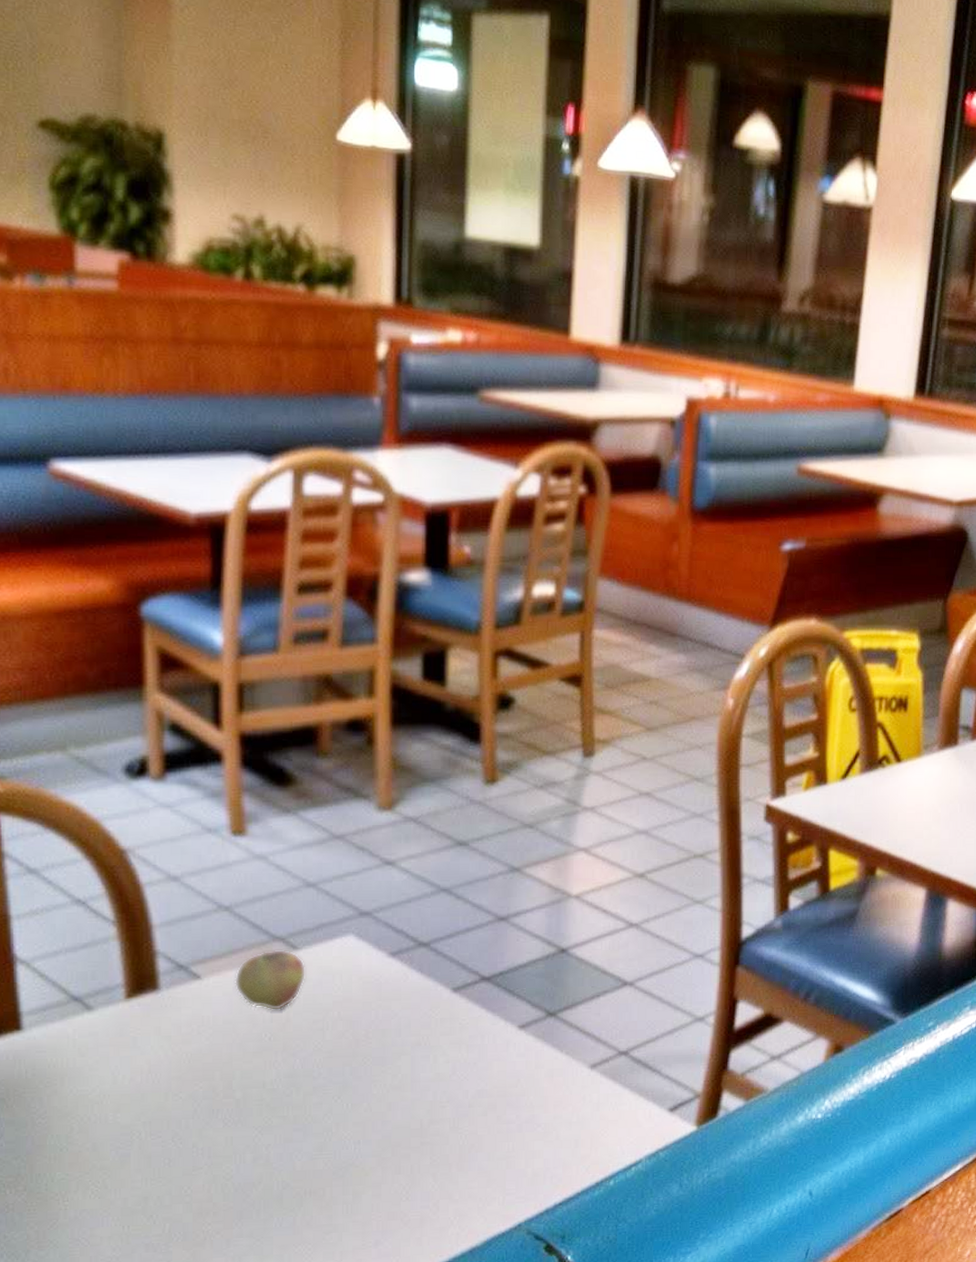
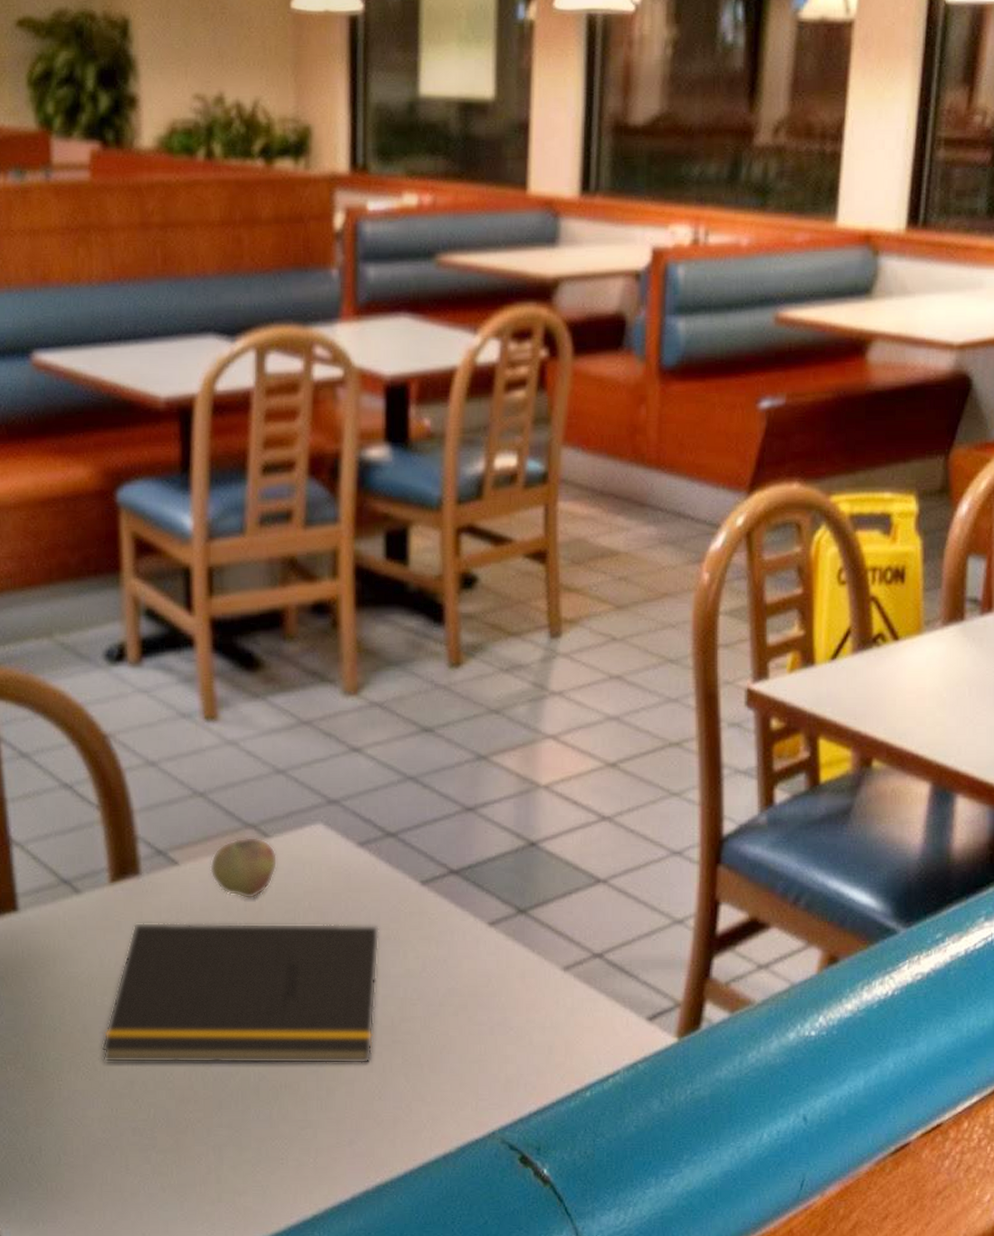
notepad: none [113,1031,410,1180] -> present [101,922,380,1064]

